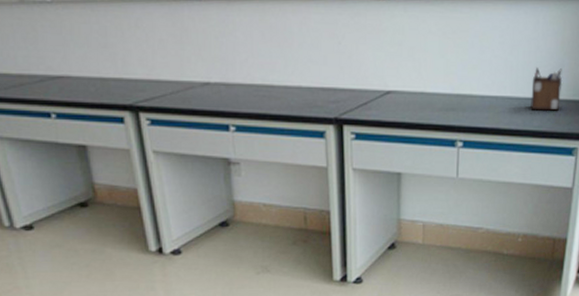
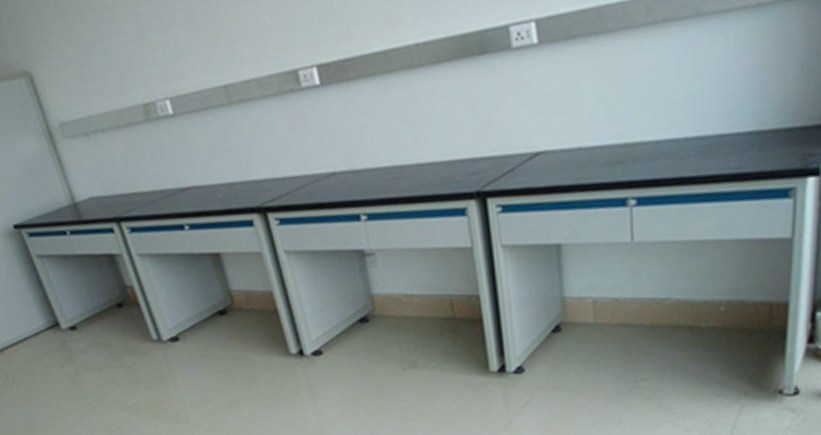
desk organizer: present [530,68,563,111] -> none [724,91,768,149]

